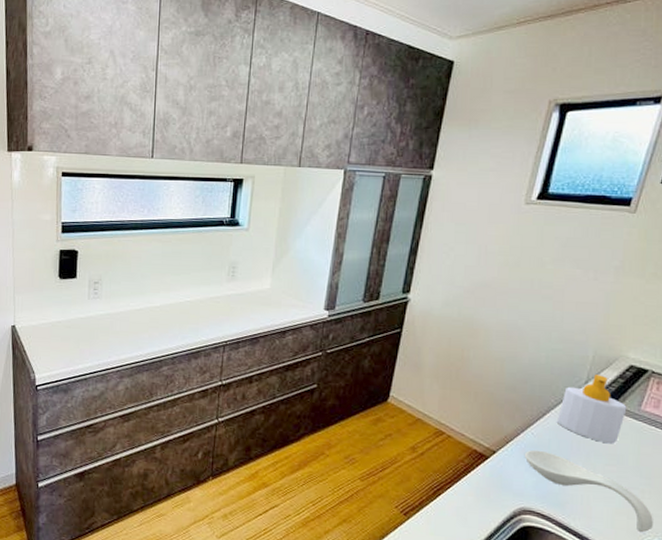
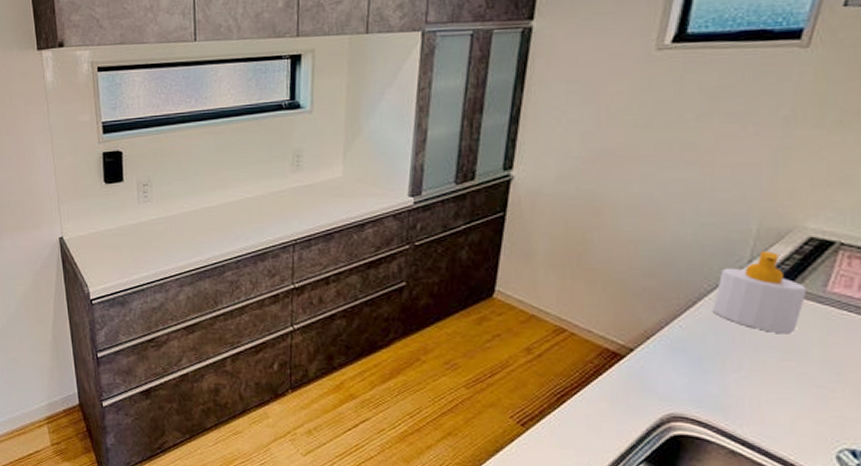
spoon rest: present [524,449,653,533] -> none [670,345,849,440]

